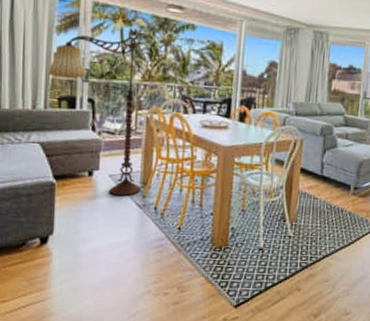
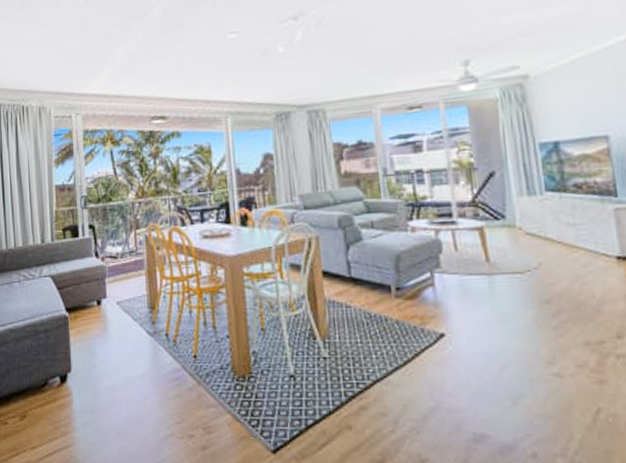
floor lamp: present [48,28,142,196] -> none [52,147,150,324]

